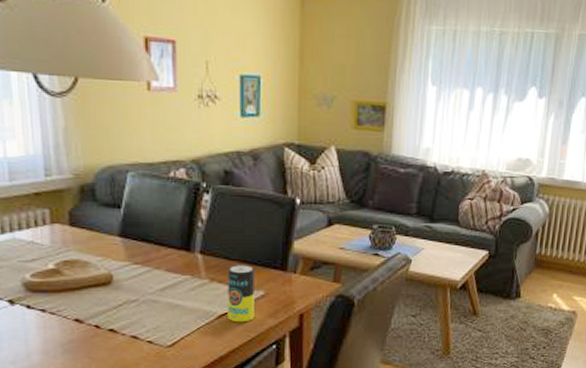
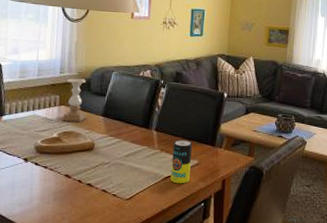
candle holder: none [57,183,95,246] -> present [61,78,86,122]

